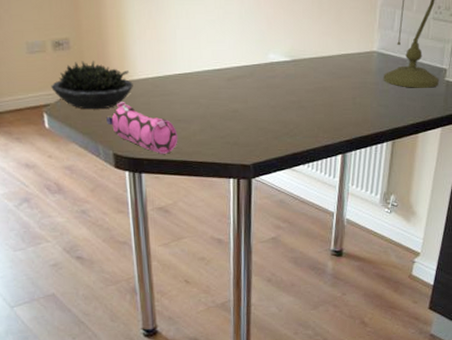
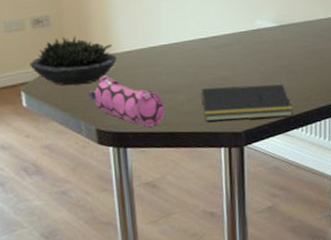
notepad: none [213,118,300,153] -> present [201,84,293,121]

